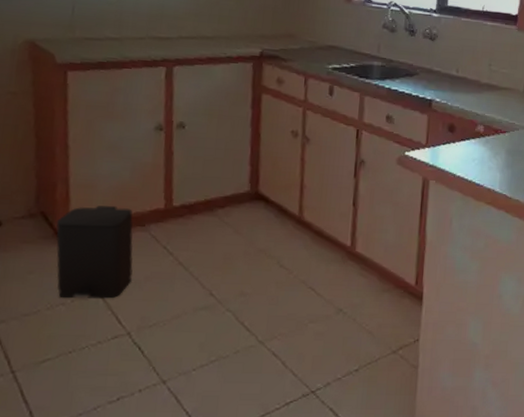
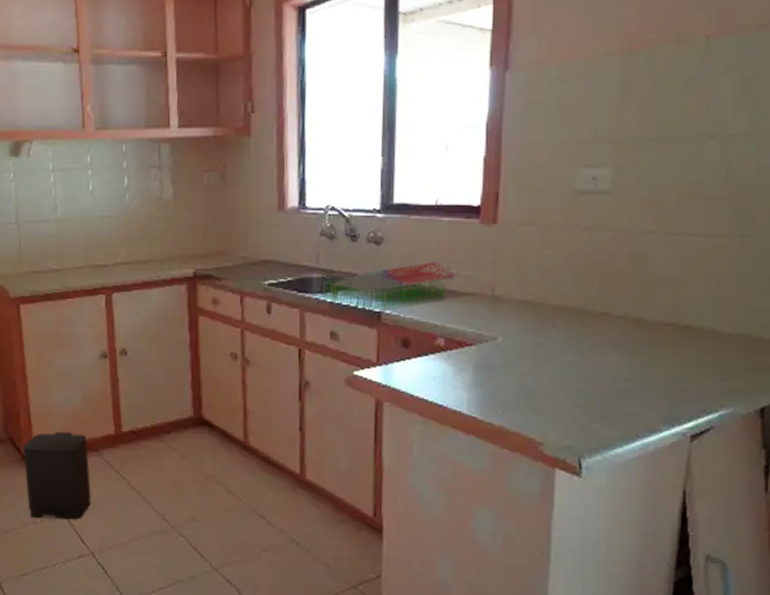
dish rack: none [382,58,496,99] -> present [323,261,456,310]

